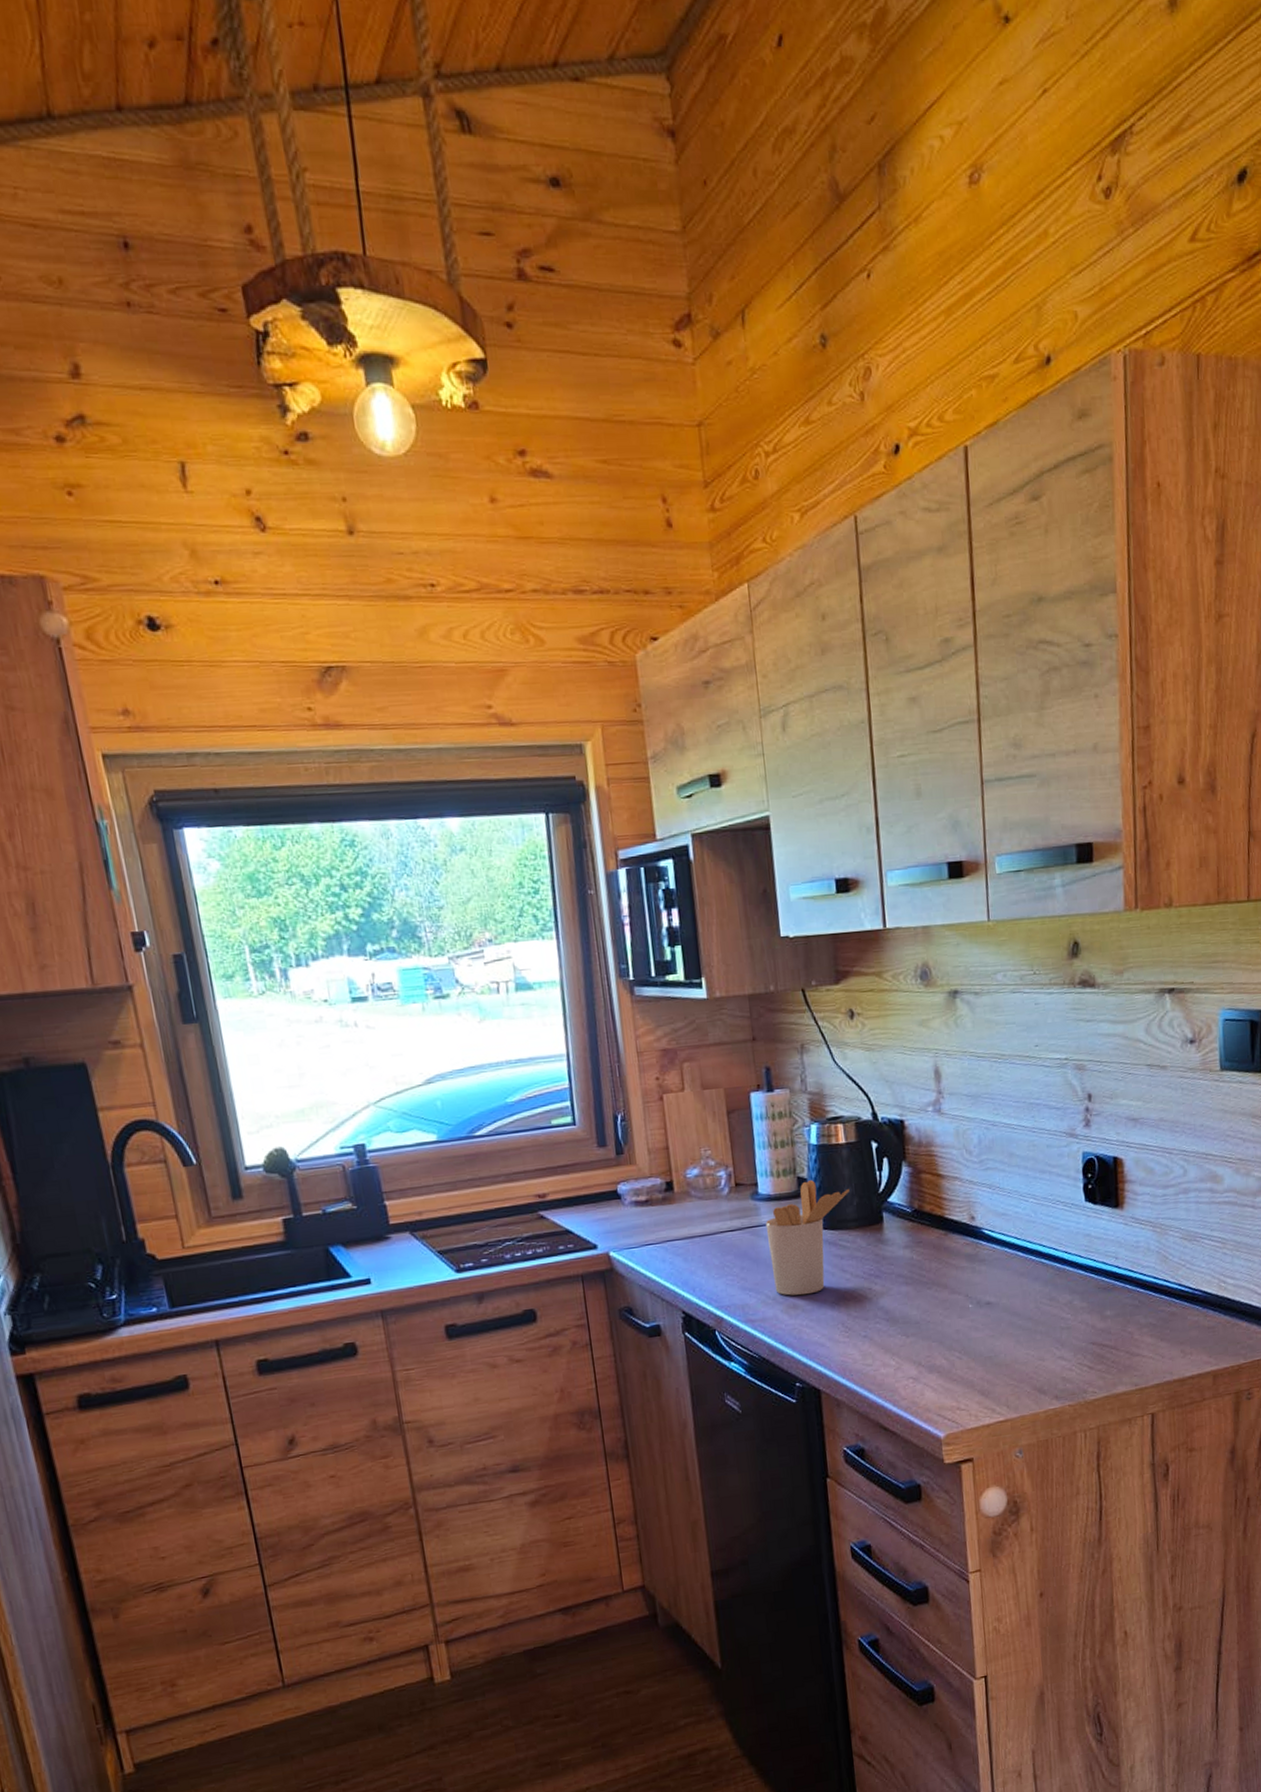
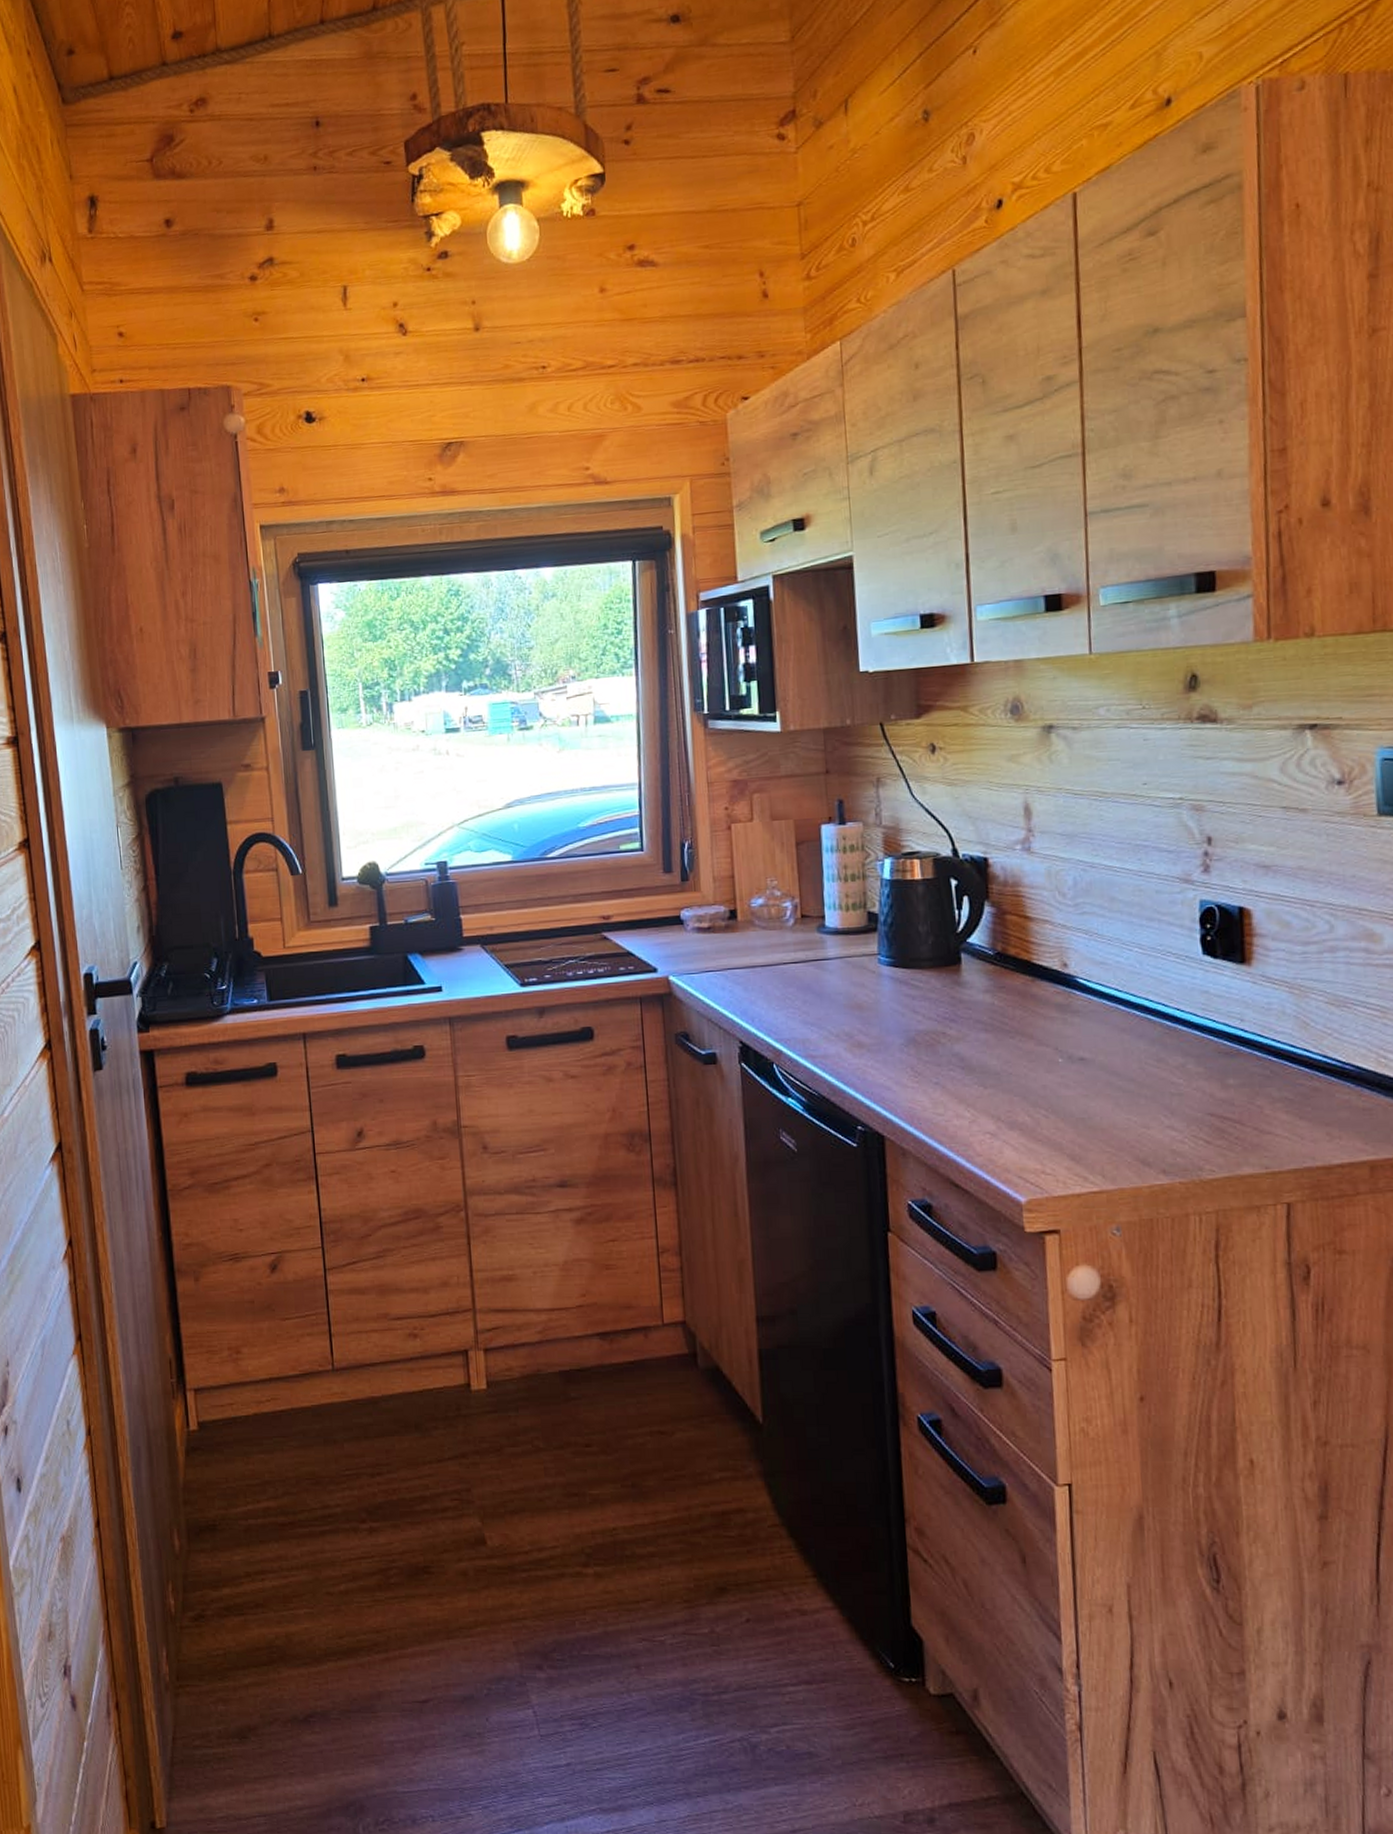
utensil holder: present [765,1180,850,1296] -> none [831,916,924,1035]

